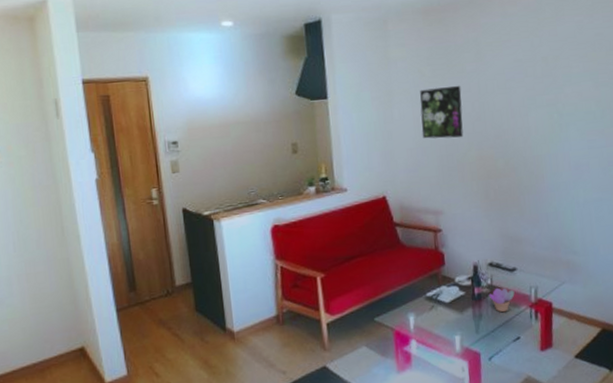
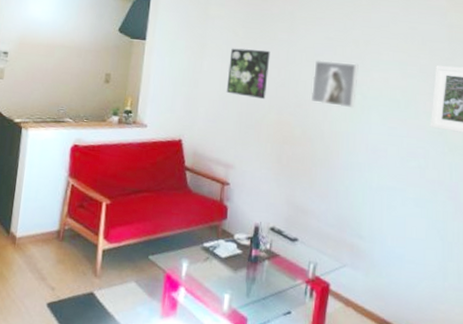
succulent plant: present [489,287,515,313] -> none [265,254,293,282]
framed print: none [507,82,553,131] -> present [311,60,359,108]

